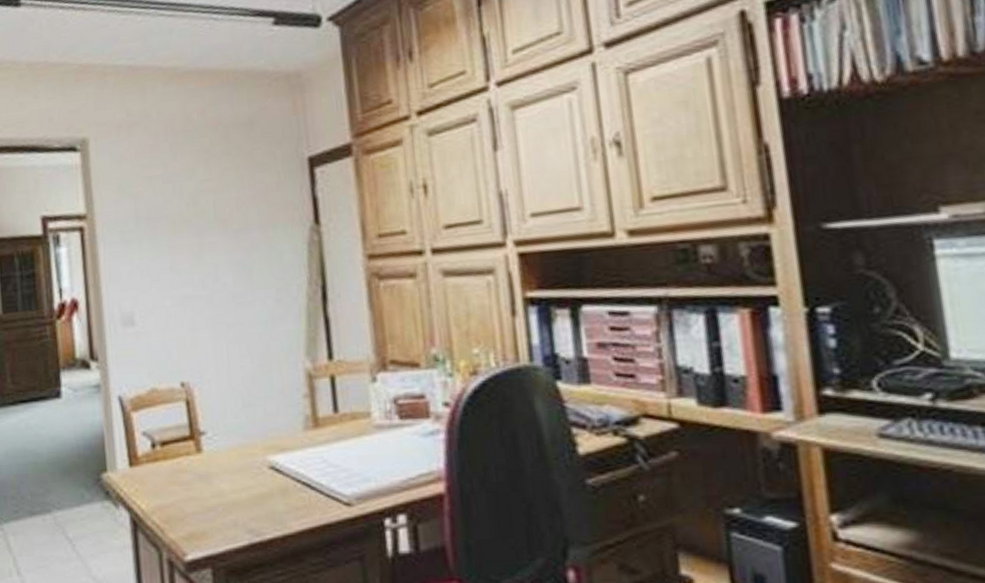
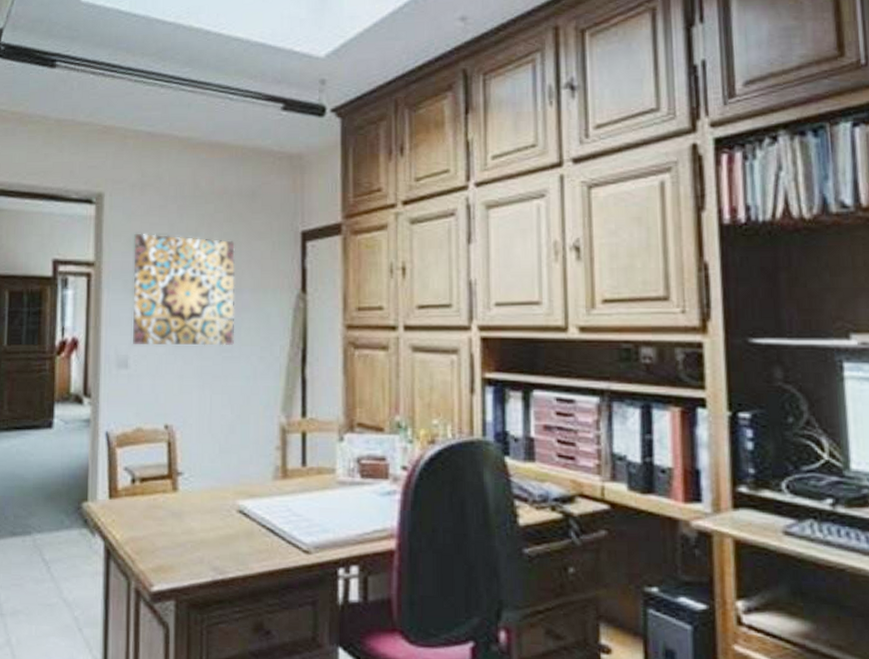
wall art: none [126,175,246,300] -> present [133,233,235,346]

